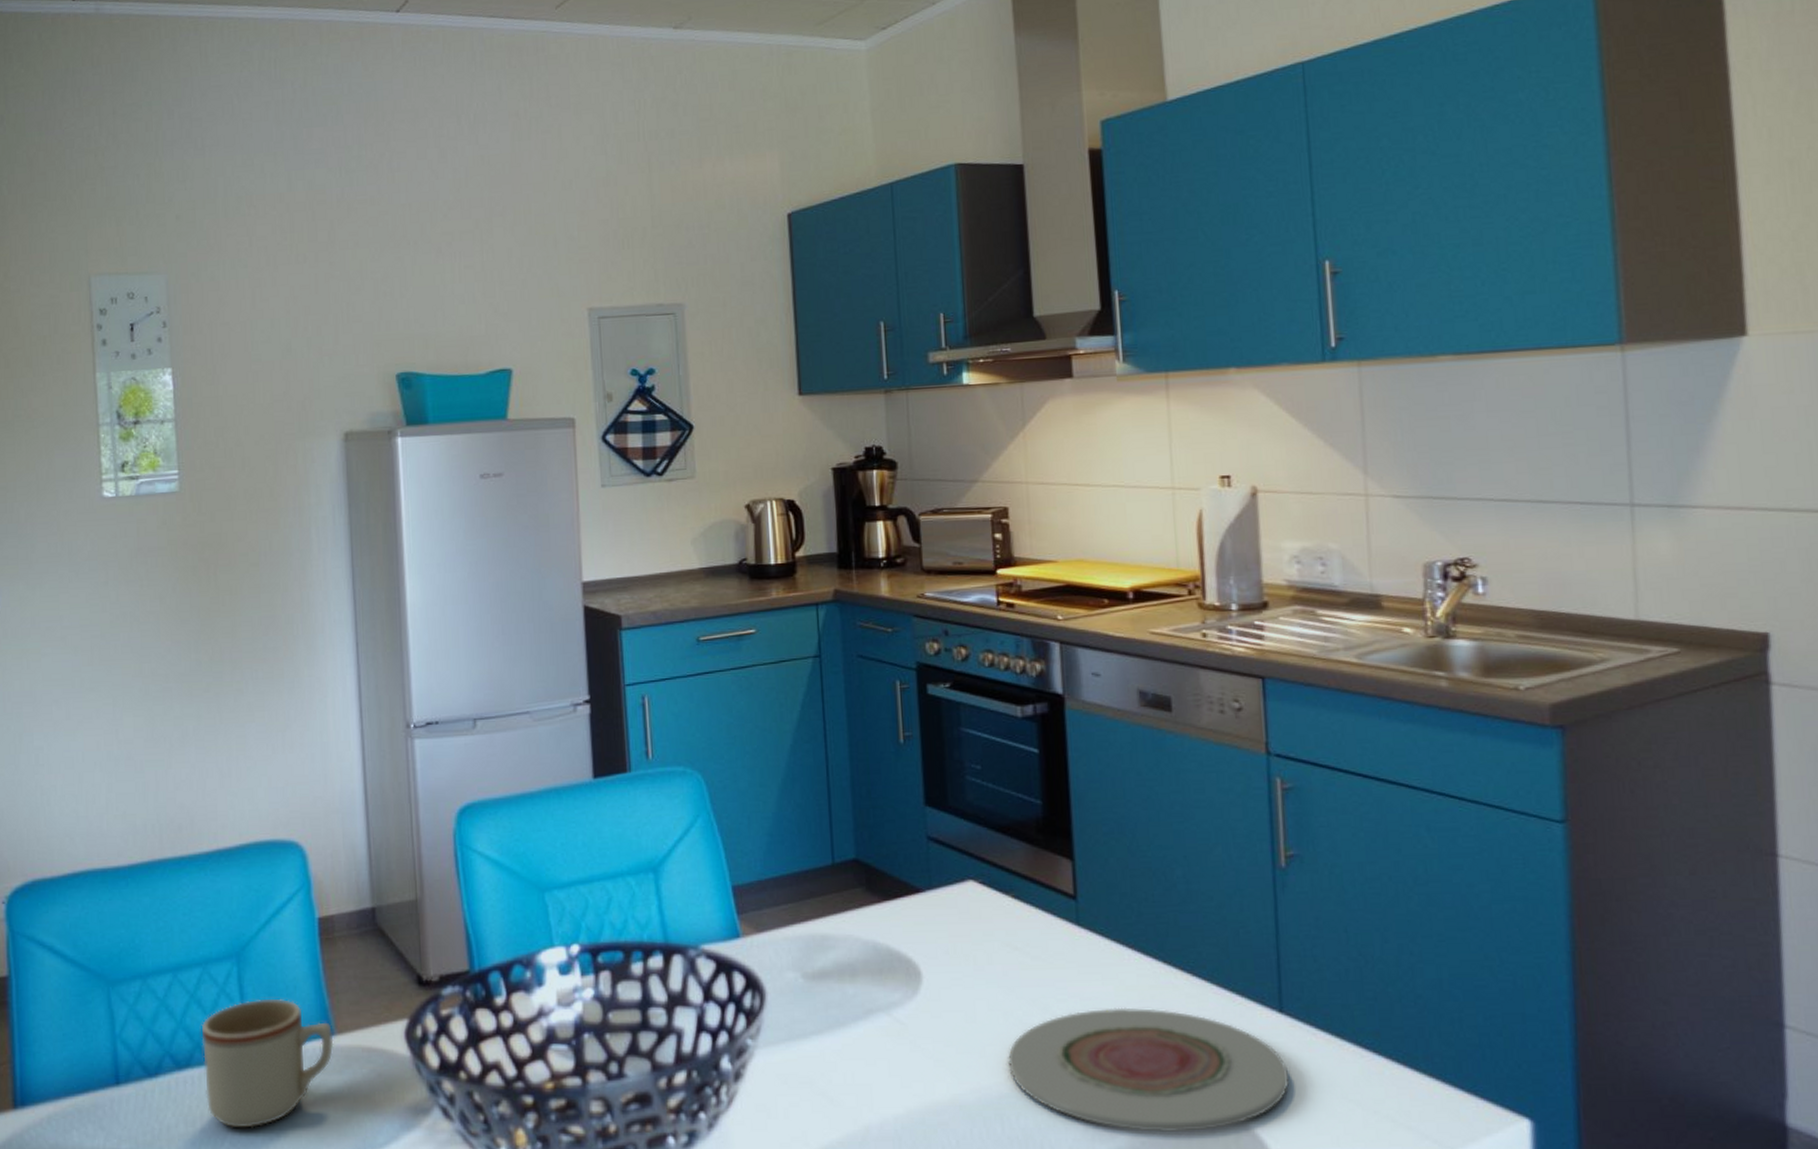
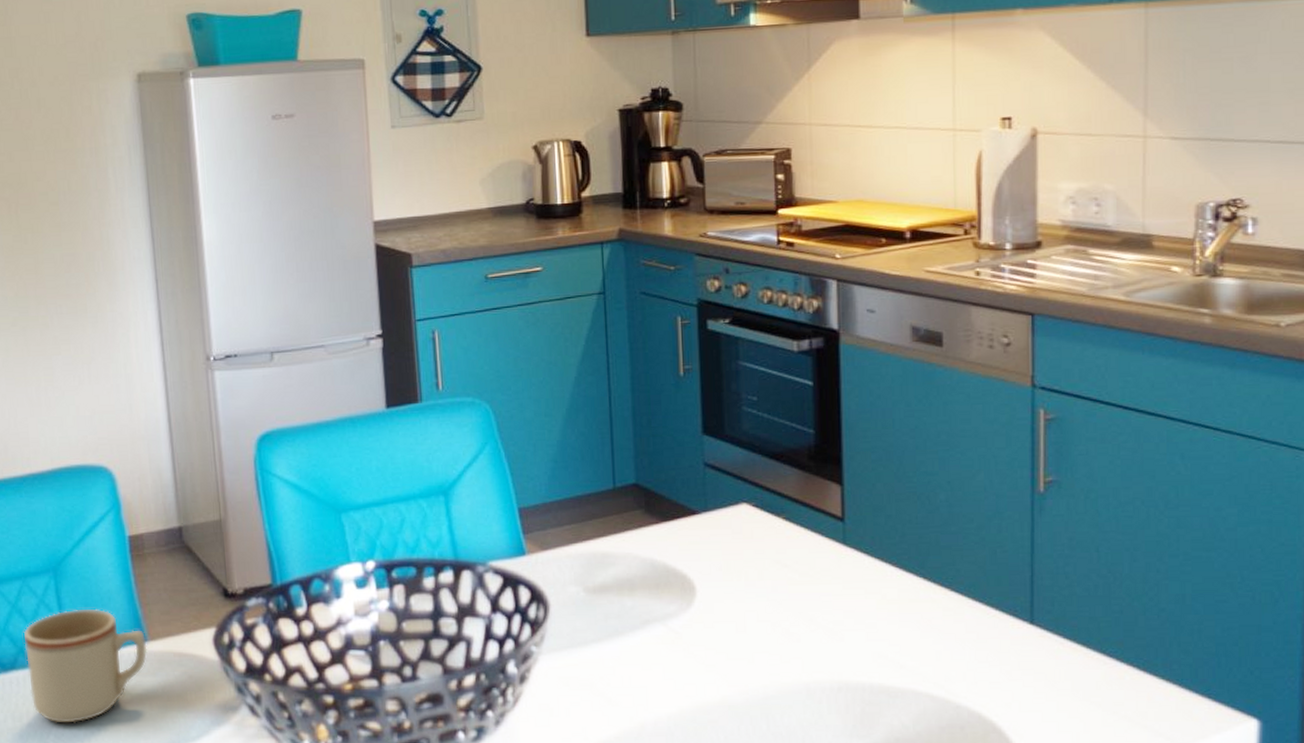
plate: present [1007,1007,1290,1133] -> none [774,619,1036,730]

